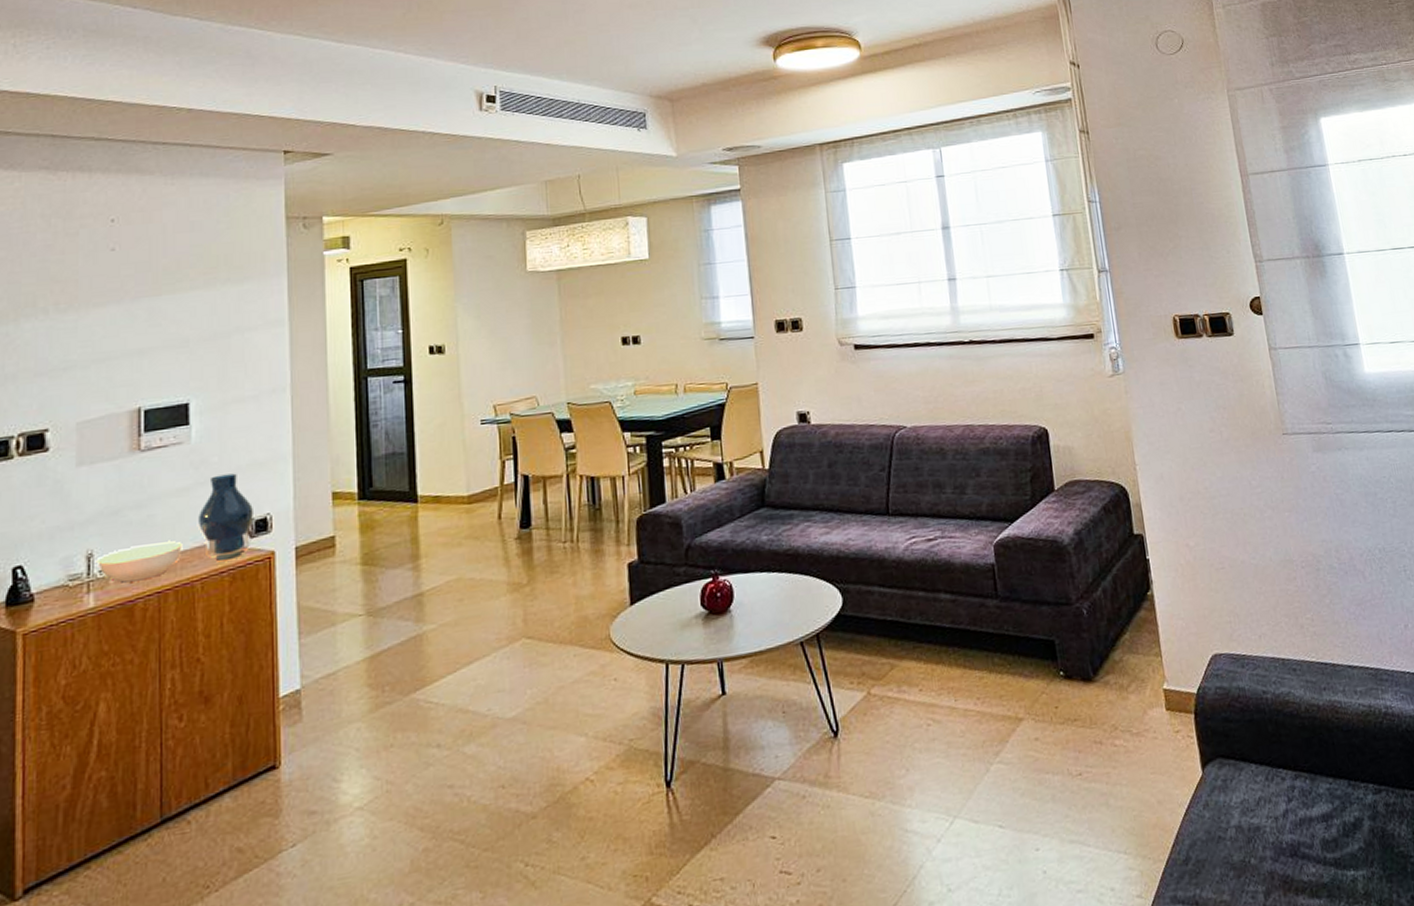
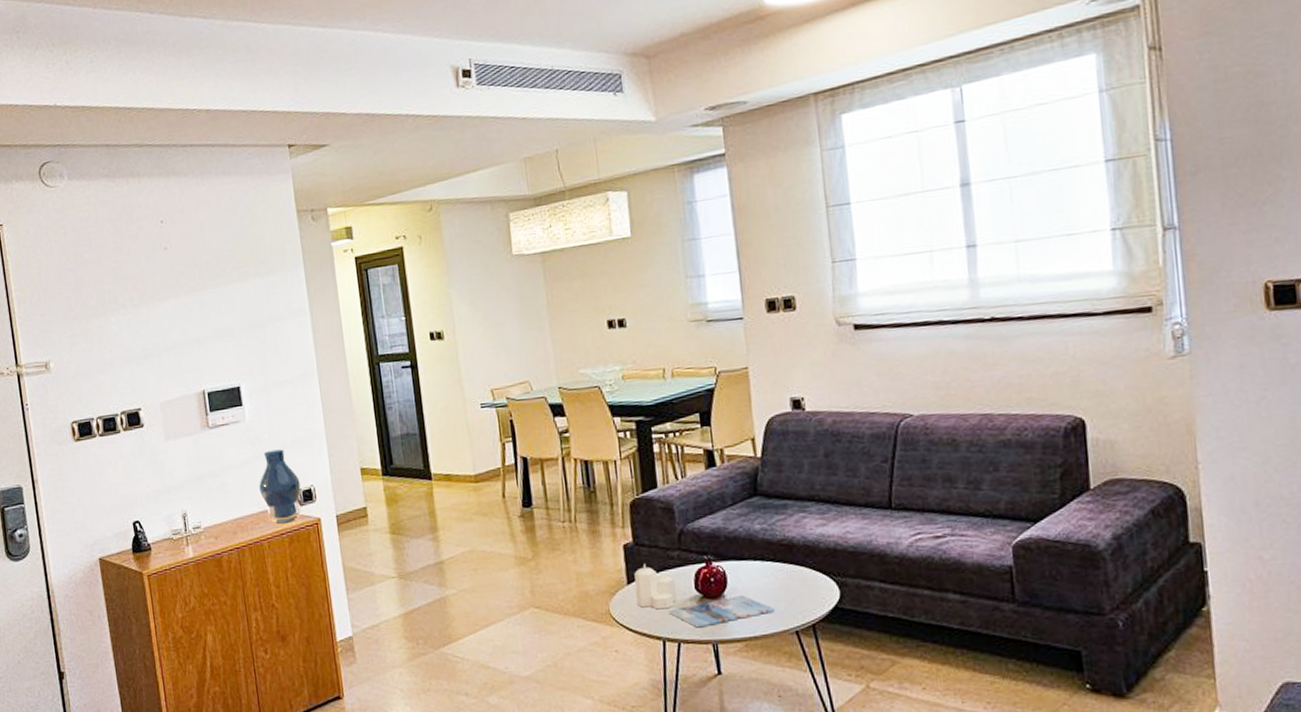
bowl: present [98,541,183,583] -> none [190,506,250,539]
candle: none [638,582,681,631] -> present [634,564,676,610]
magazine: none [672,609,780,647] -> present [668,596,775,628]

